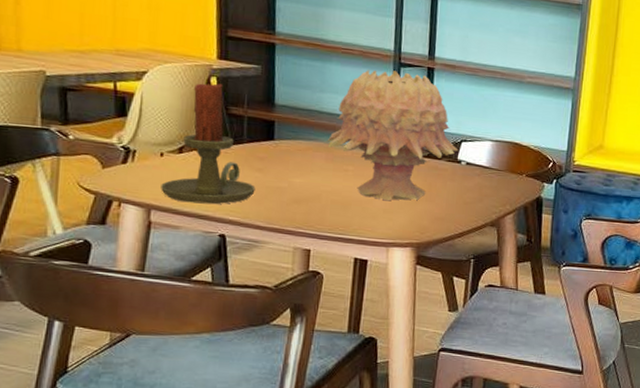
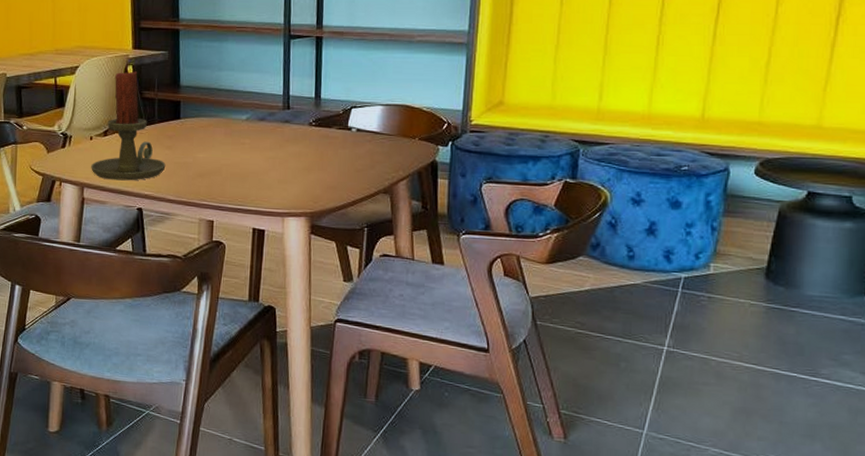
decorative vase: present [327,69,459,201] -> none [225,43,349,172]

